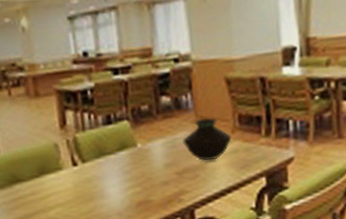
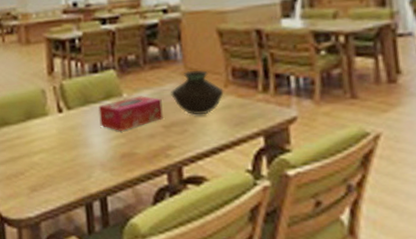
tissue box: none [113,145,176,180] -> present [98,96,163,131]

